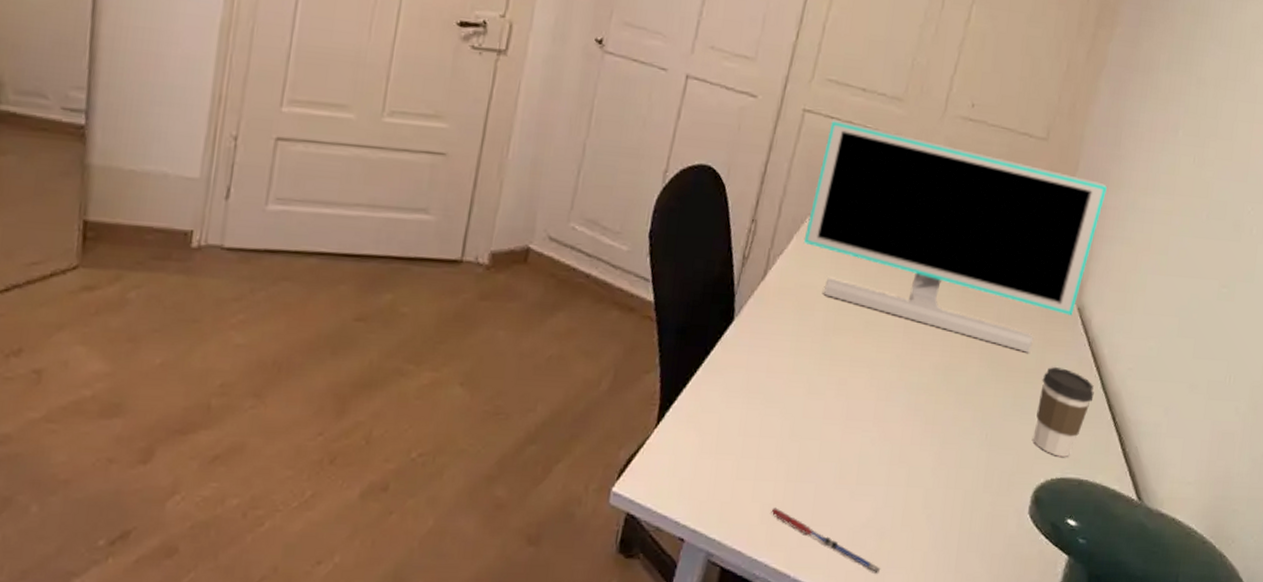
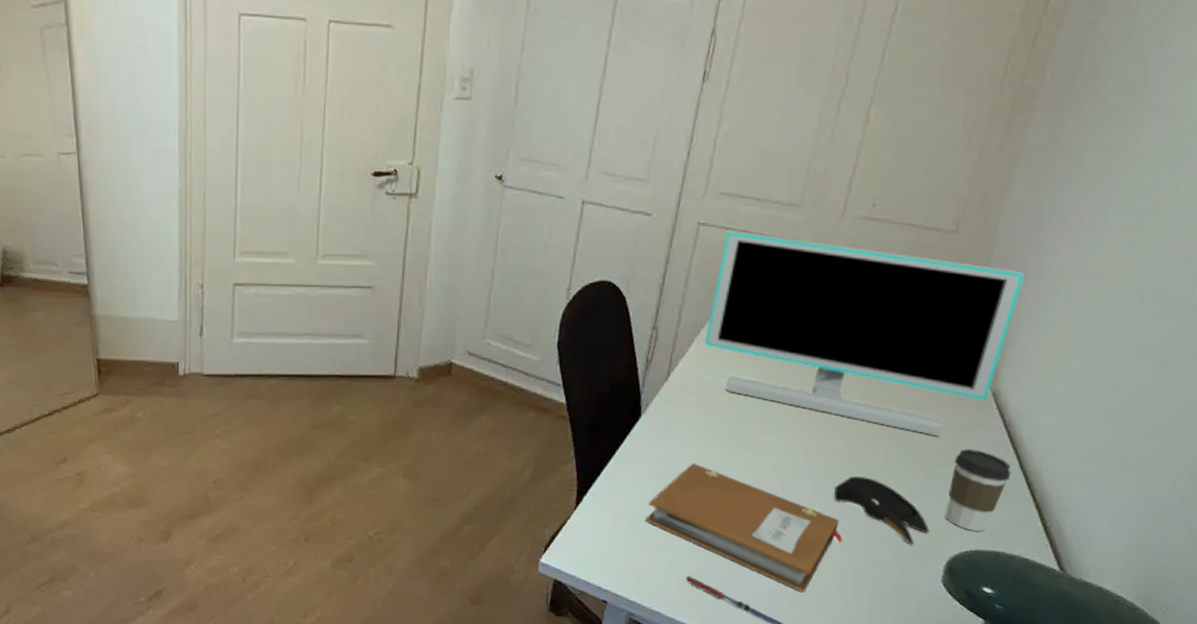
notebook: none [732,375,935,527] -> present [645,463,843,593]
hat: none [926,393,1018,472] -> present [833,475,930,545]

